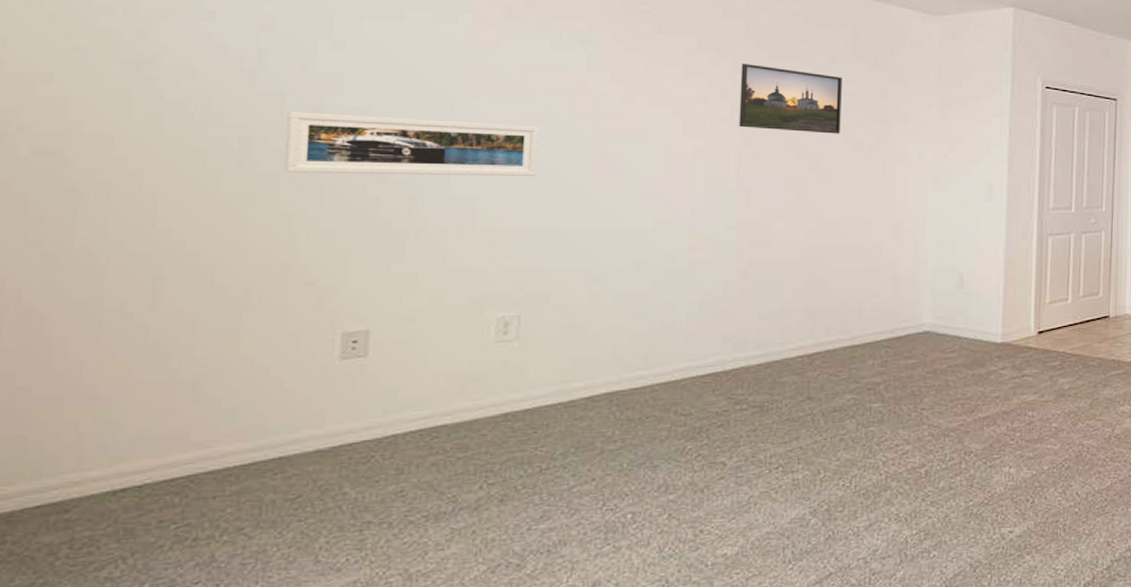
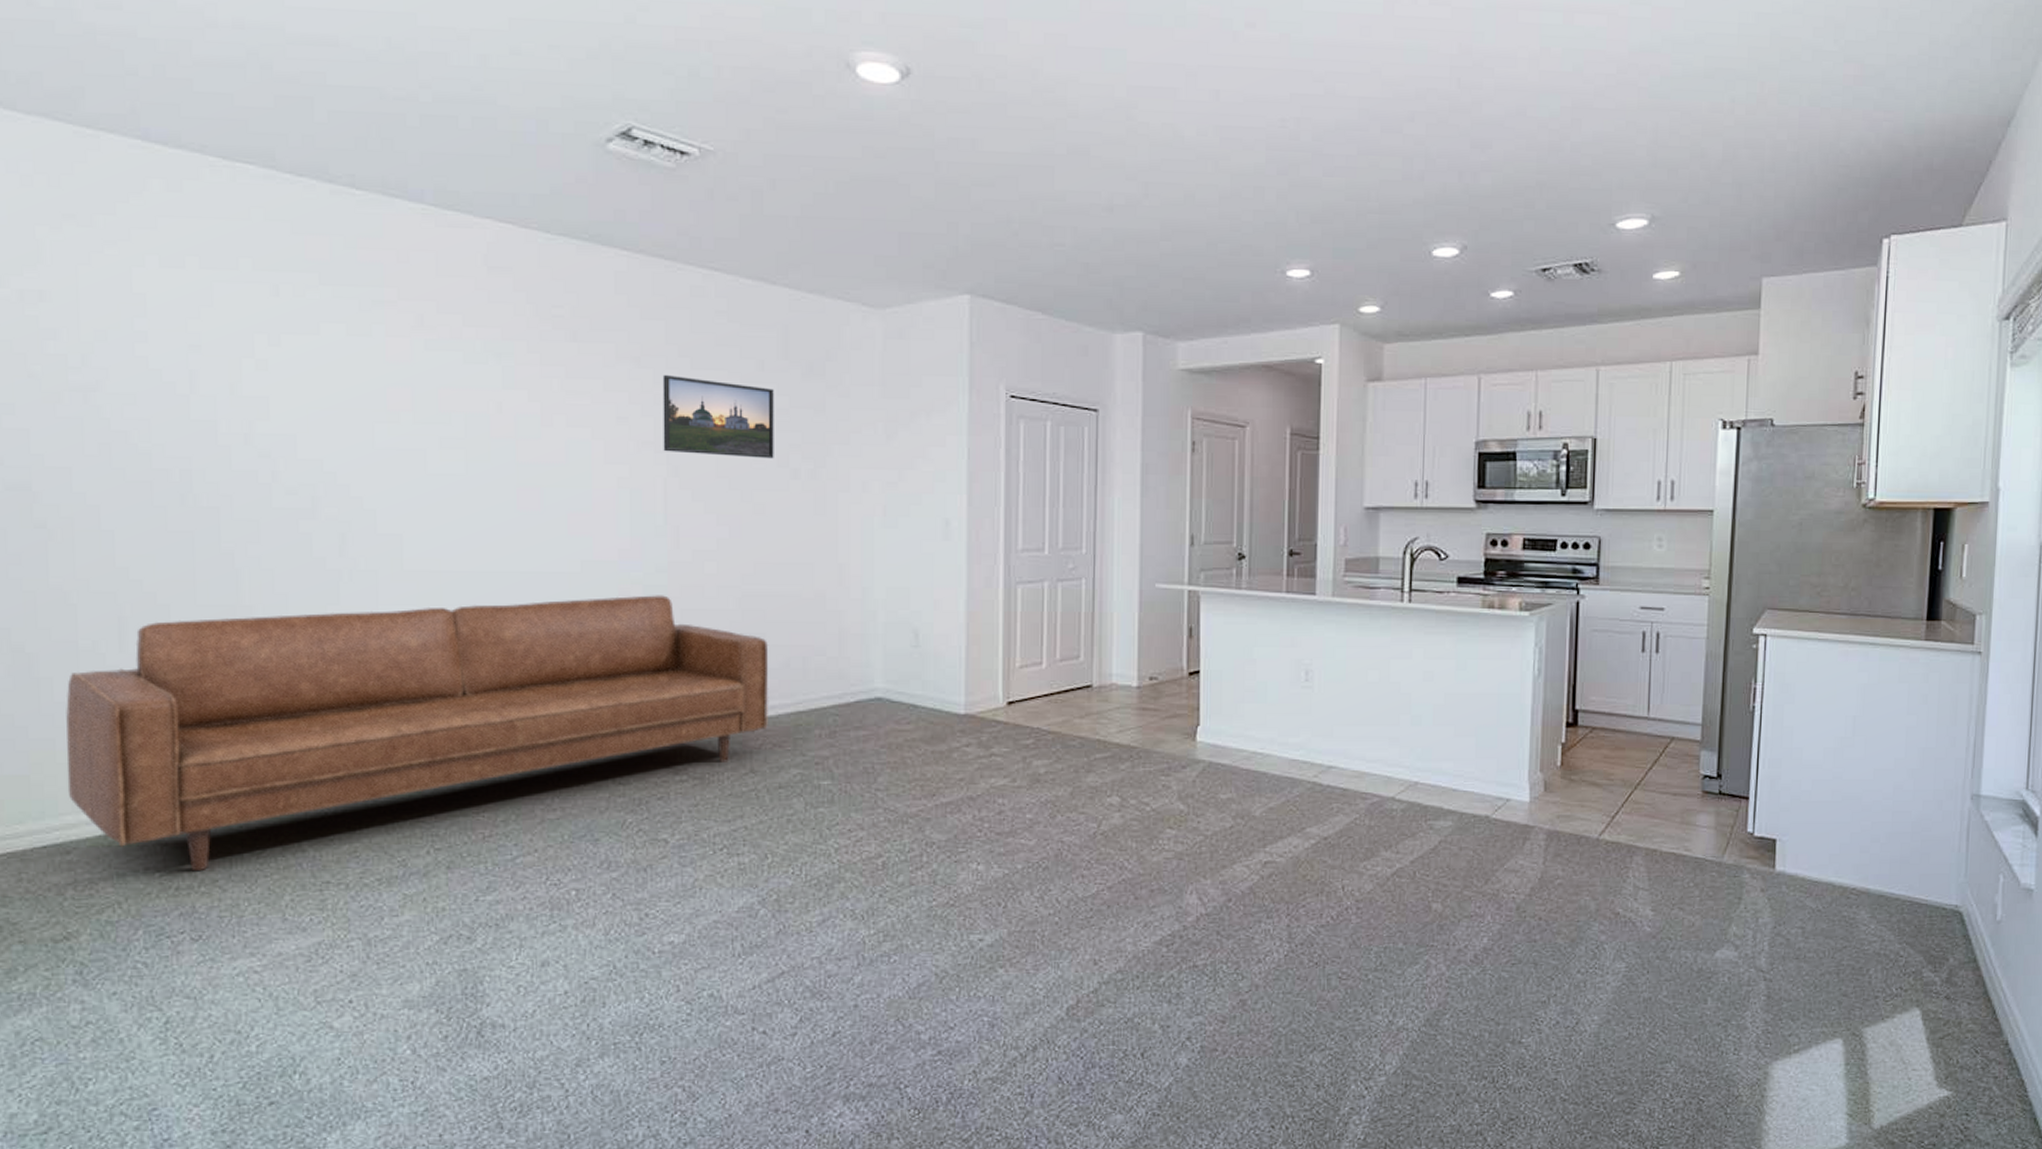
sofa: none [73,249,829,521] -> present [66,595,769,872]
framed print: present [284,112,539,176] -> none [221,440,460,510]

